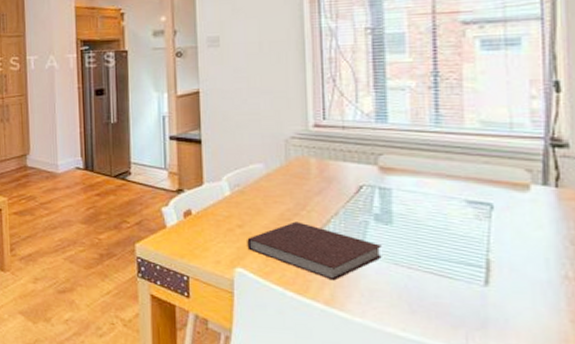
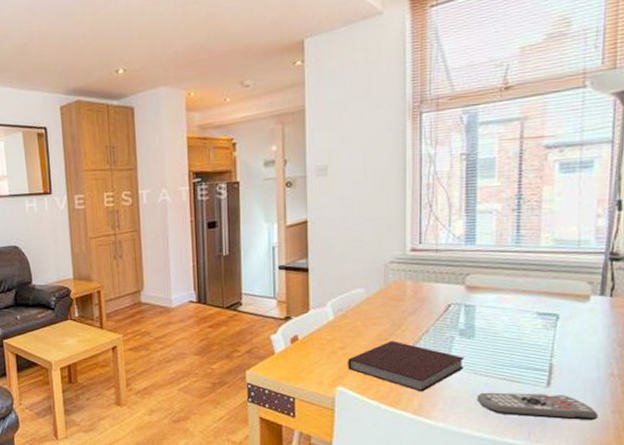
remote control: none [399,286,553,330] -> present [476,392,598,421]

